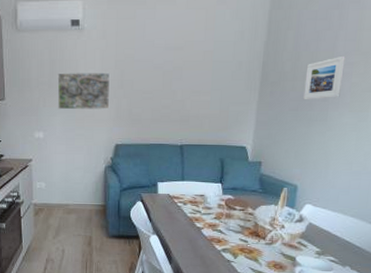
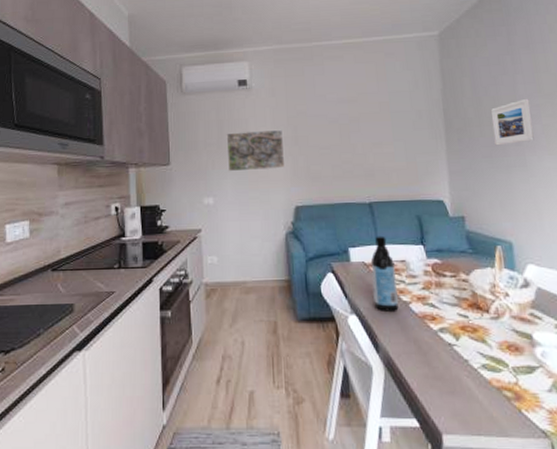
water bottle: none [173,173,195,234] -> present [370,236,399,311]

